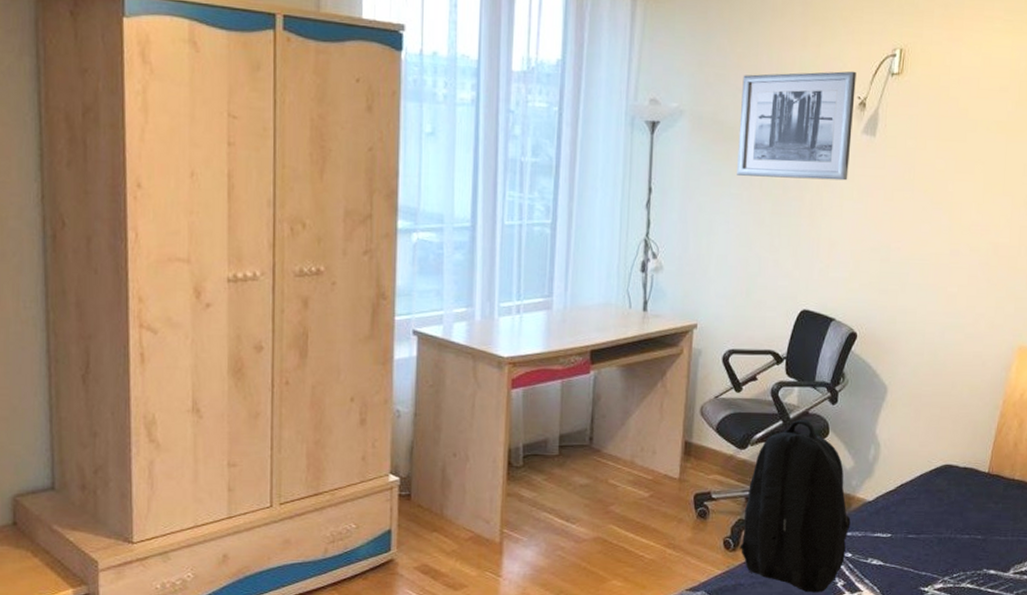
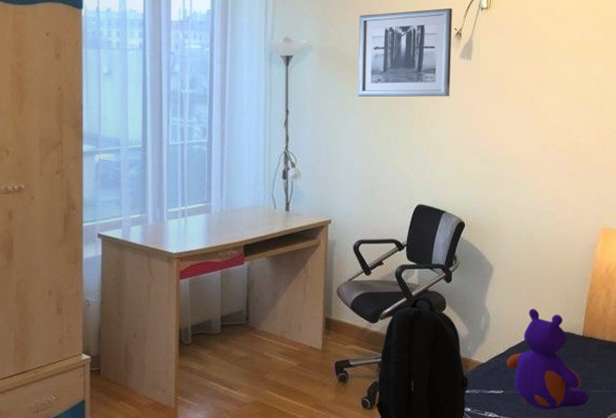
stuffed bear: none [897,438,991,558] -> present [507,308,589,410]

